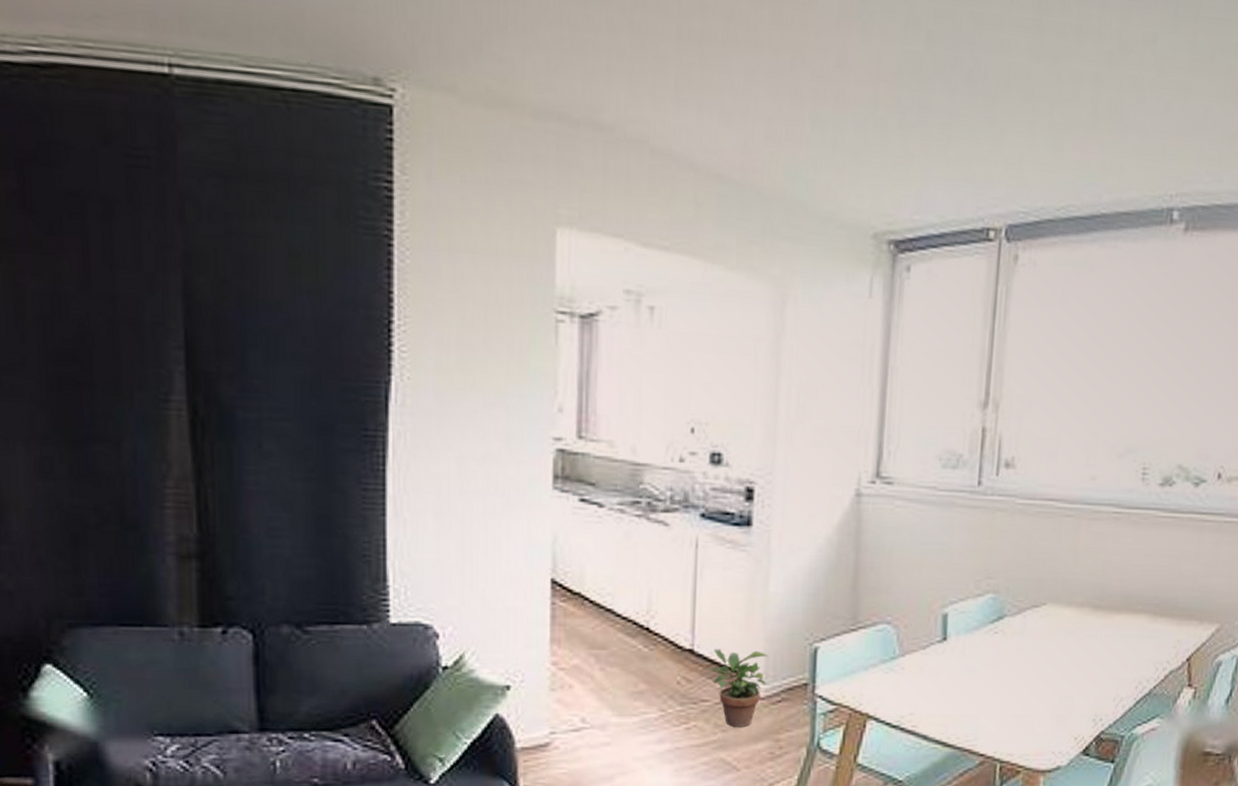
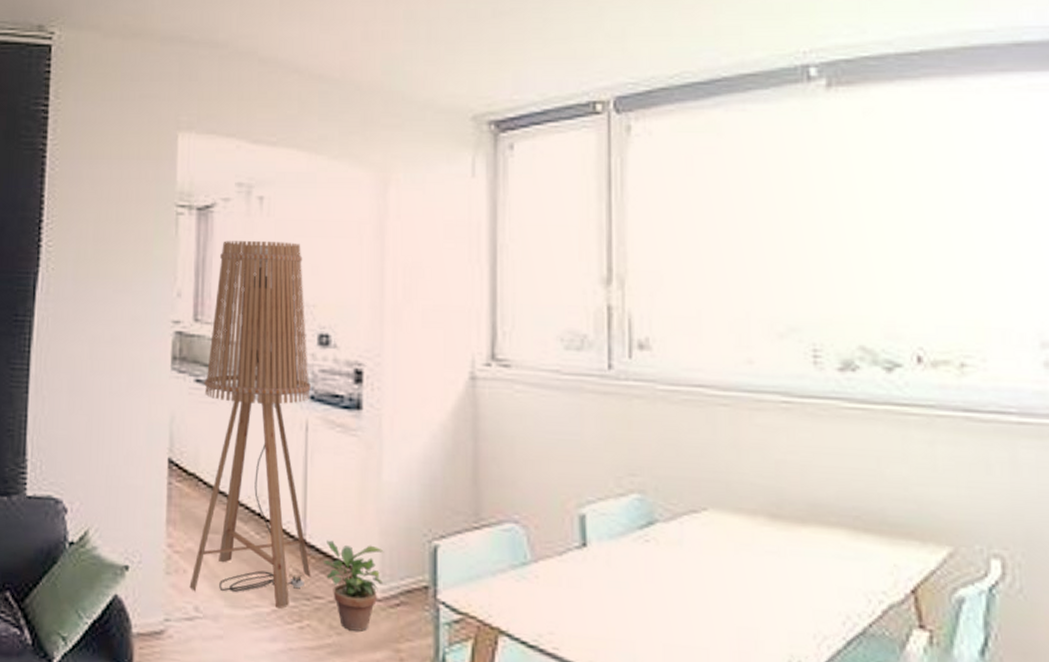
floor lamp: none [575,353,701,713] -> present [189,240,311,609]

